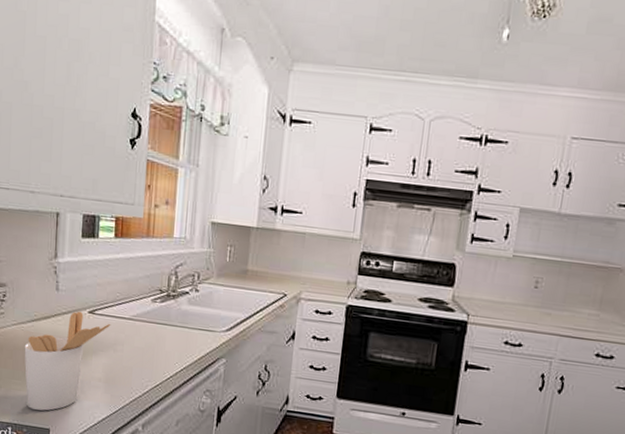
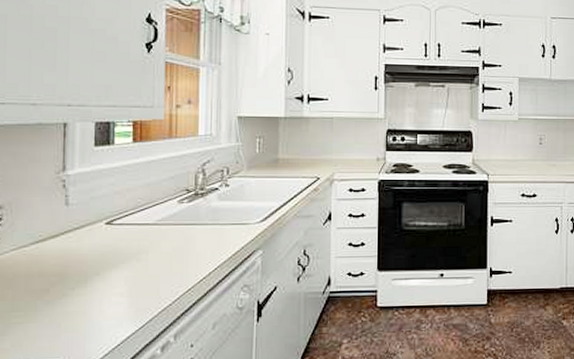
utensil holder: present [24,311,111,411] -> none [27,224,133,342]

